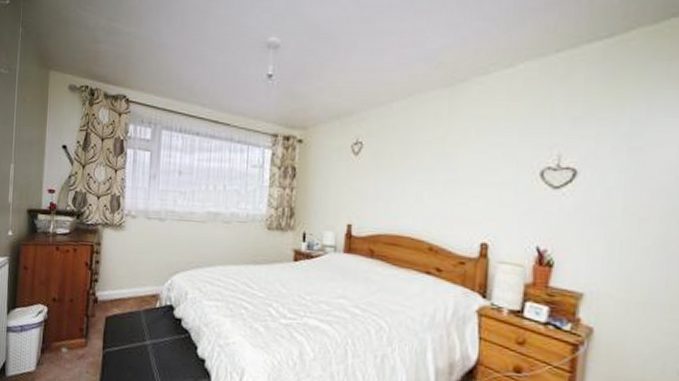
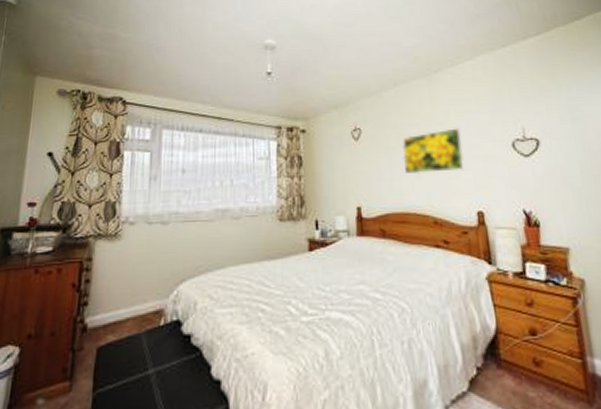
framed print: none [405,149,479,197] -> present [402,128,465,174]

